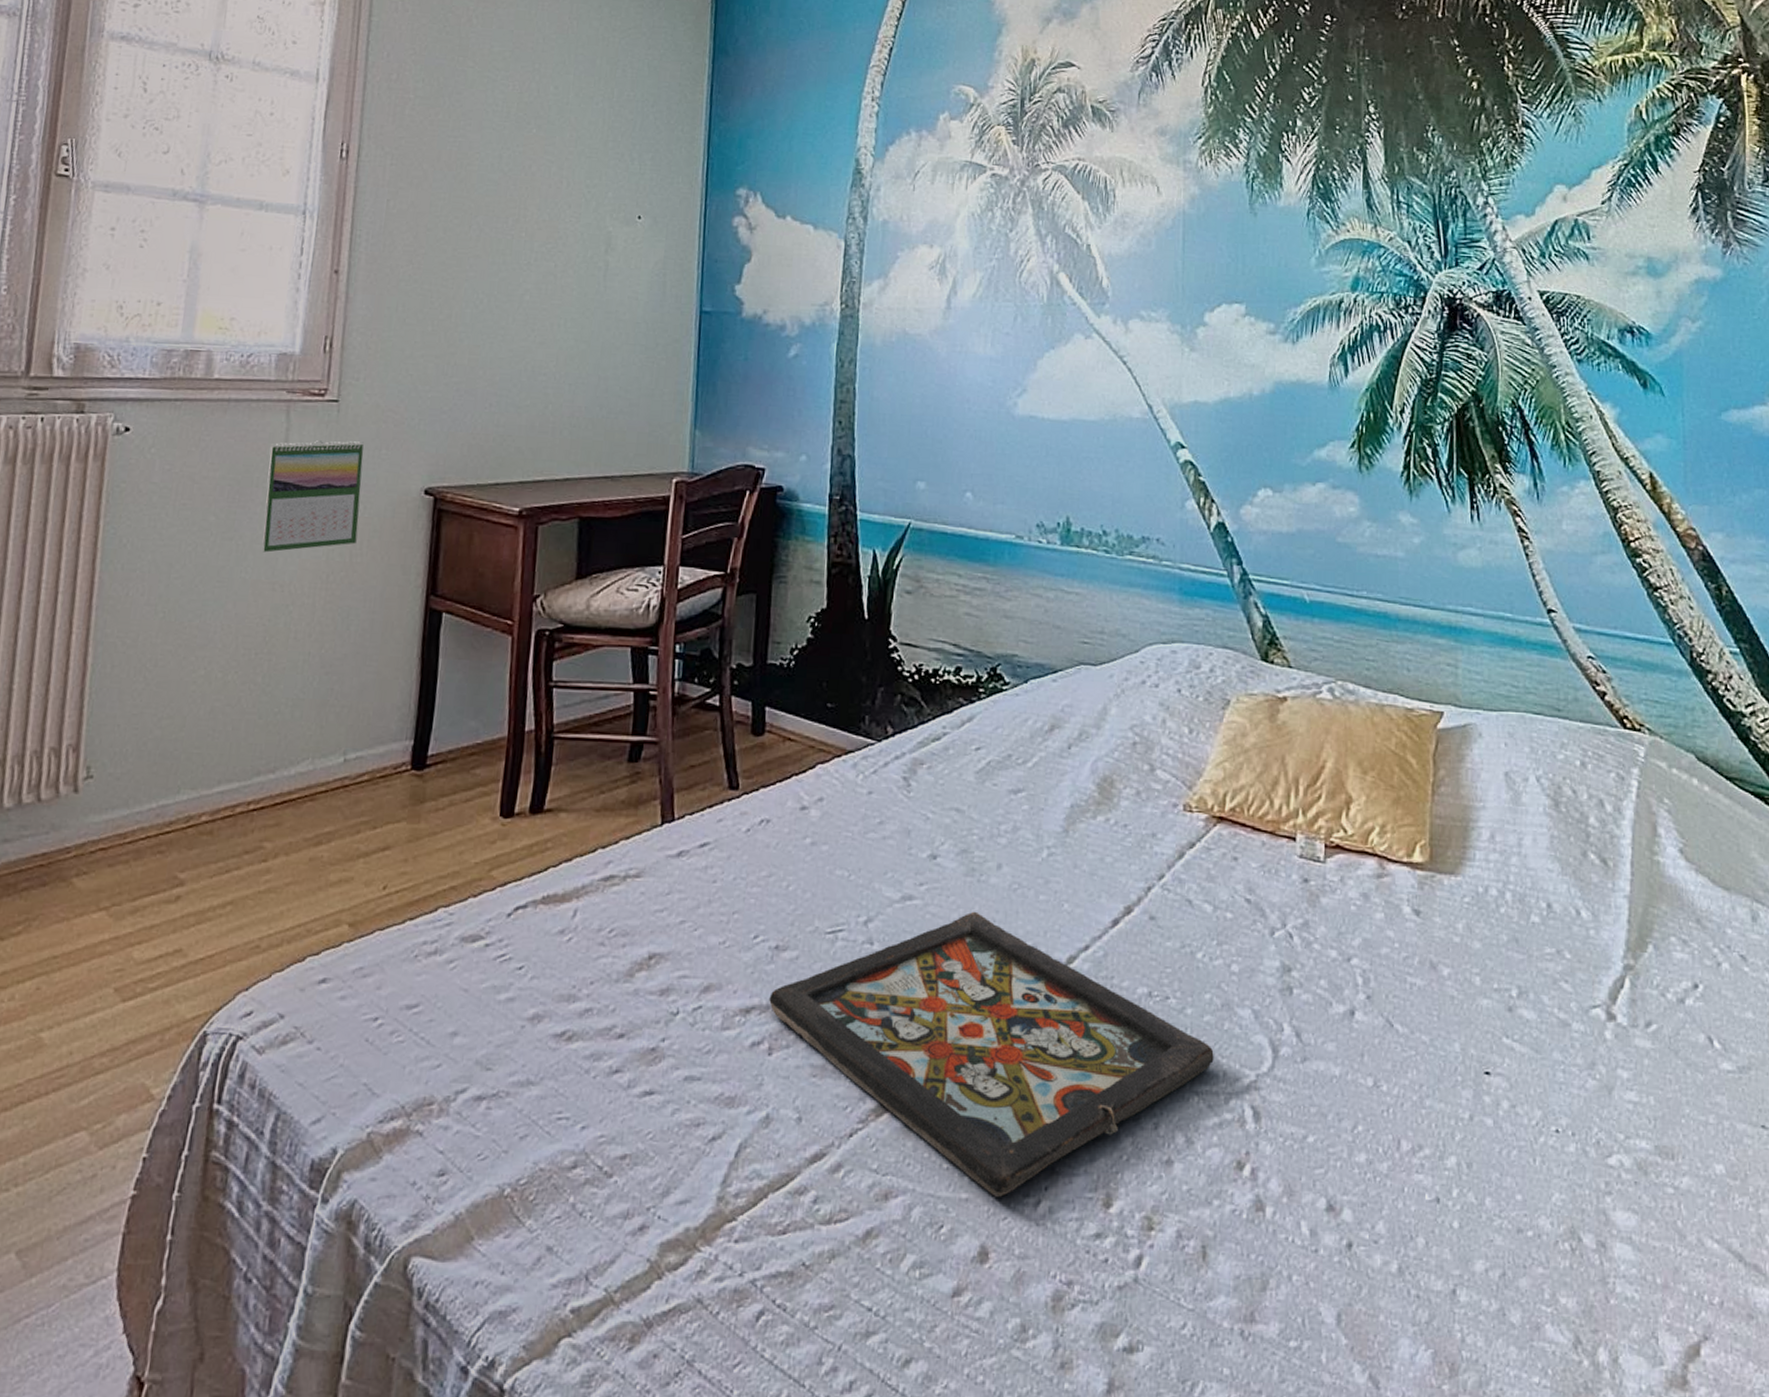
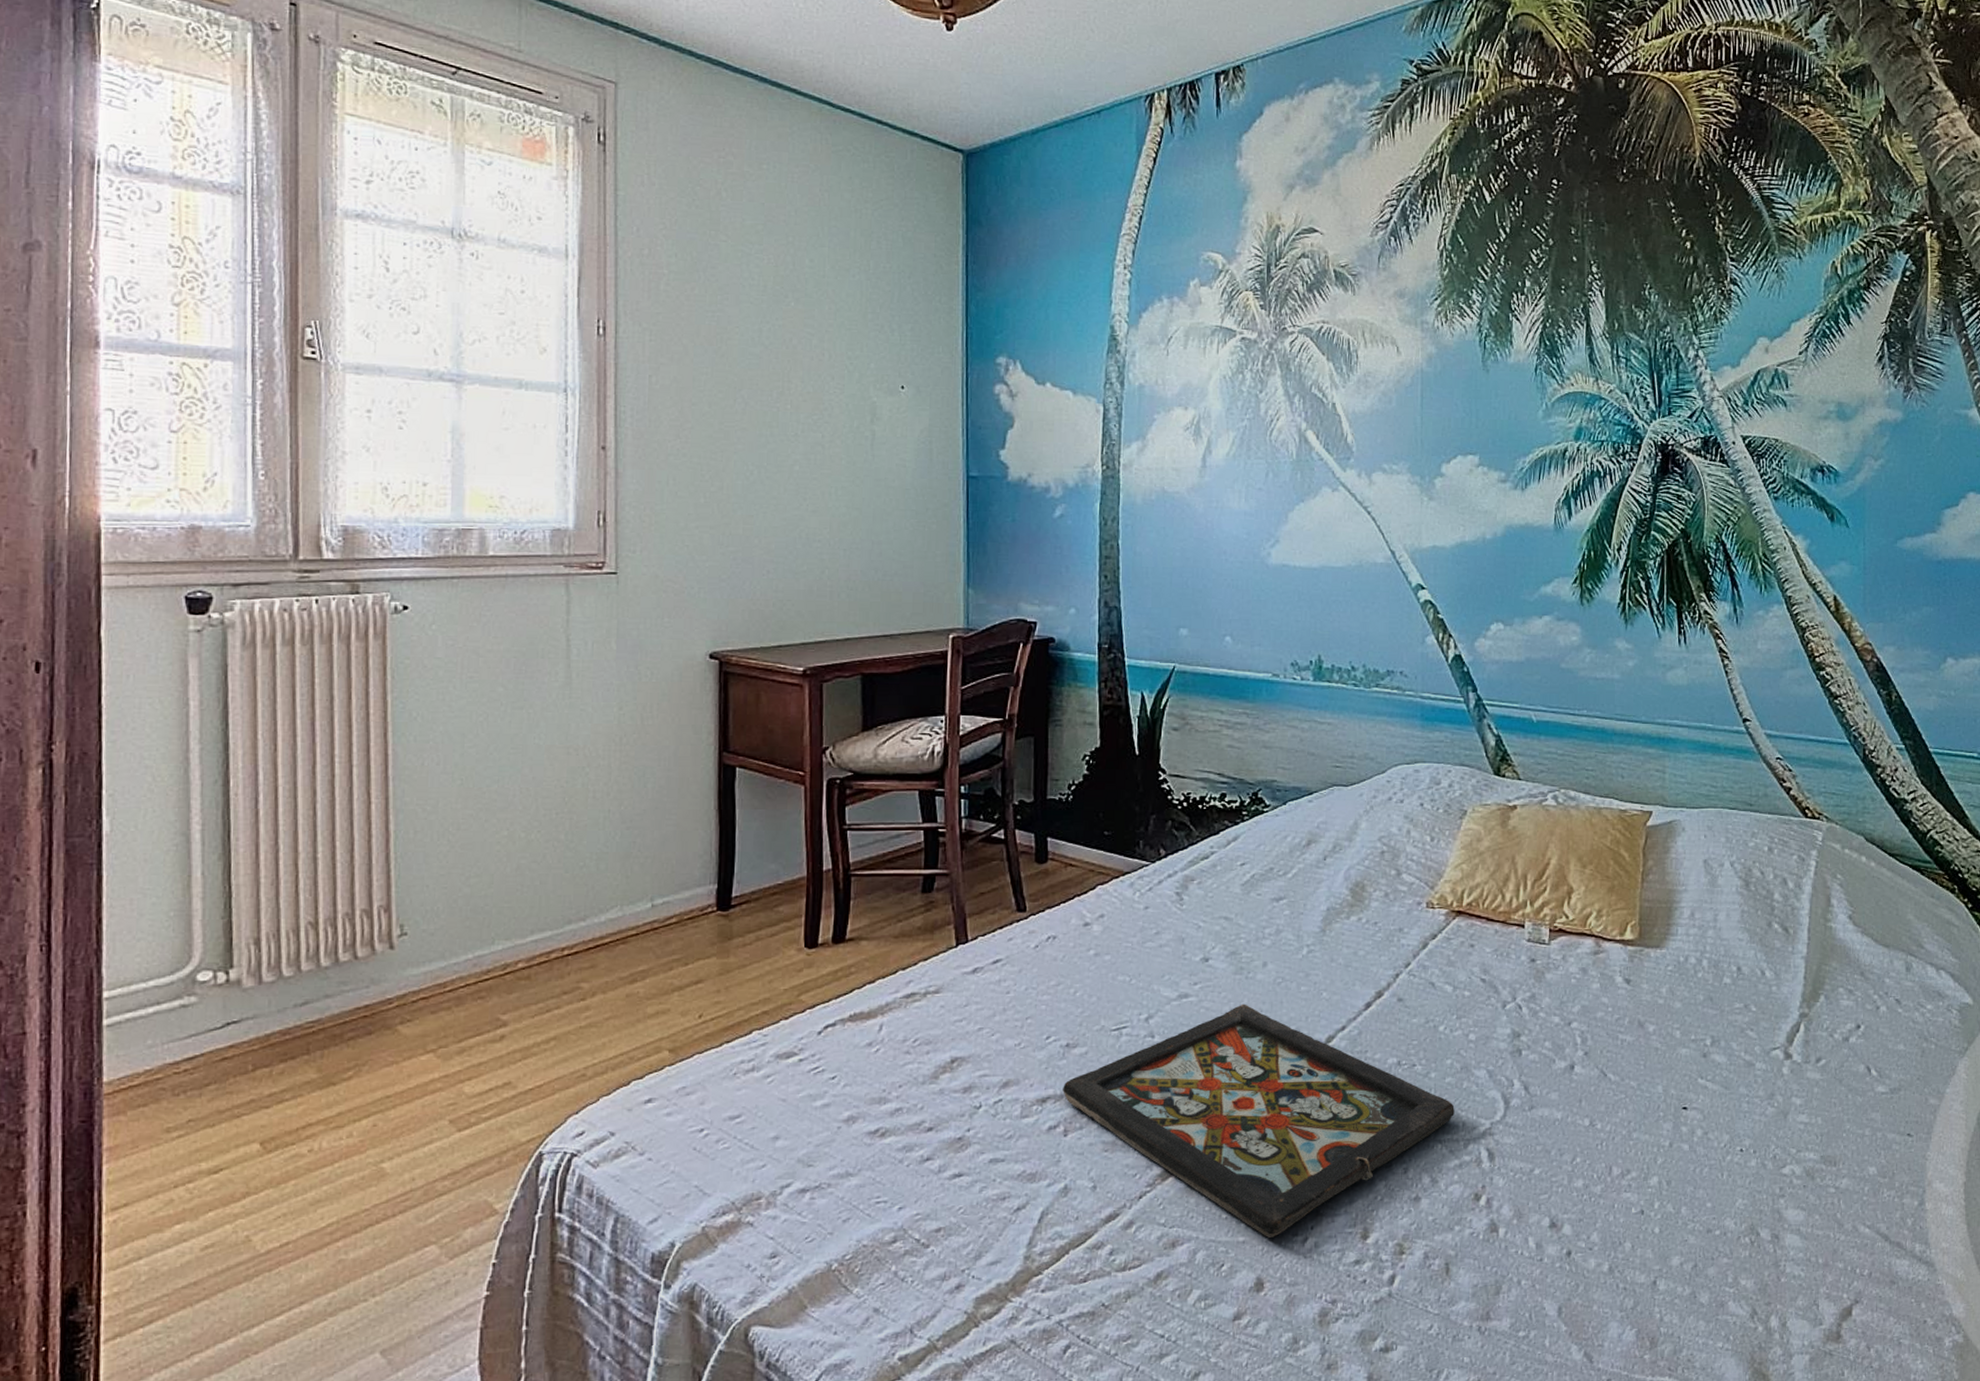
calendar: present [261,440,364,553] -> none [552,611,647,719]

